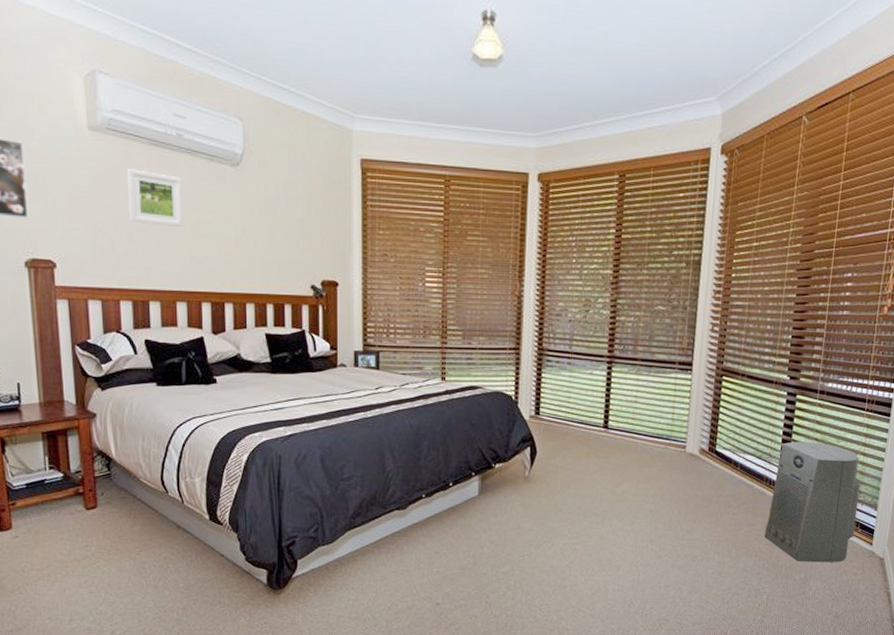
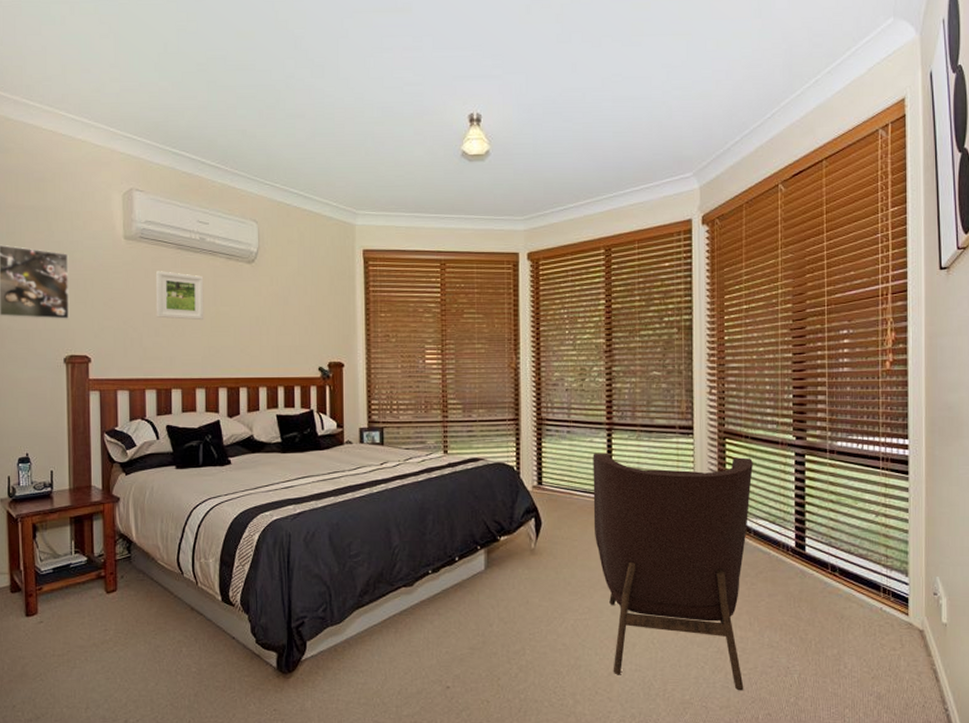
armchair: none [587,385,747,610] -> present [593,453,753,691]
air purifier: present [765,441,861,563] -> none [788,504,887,636]

